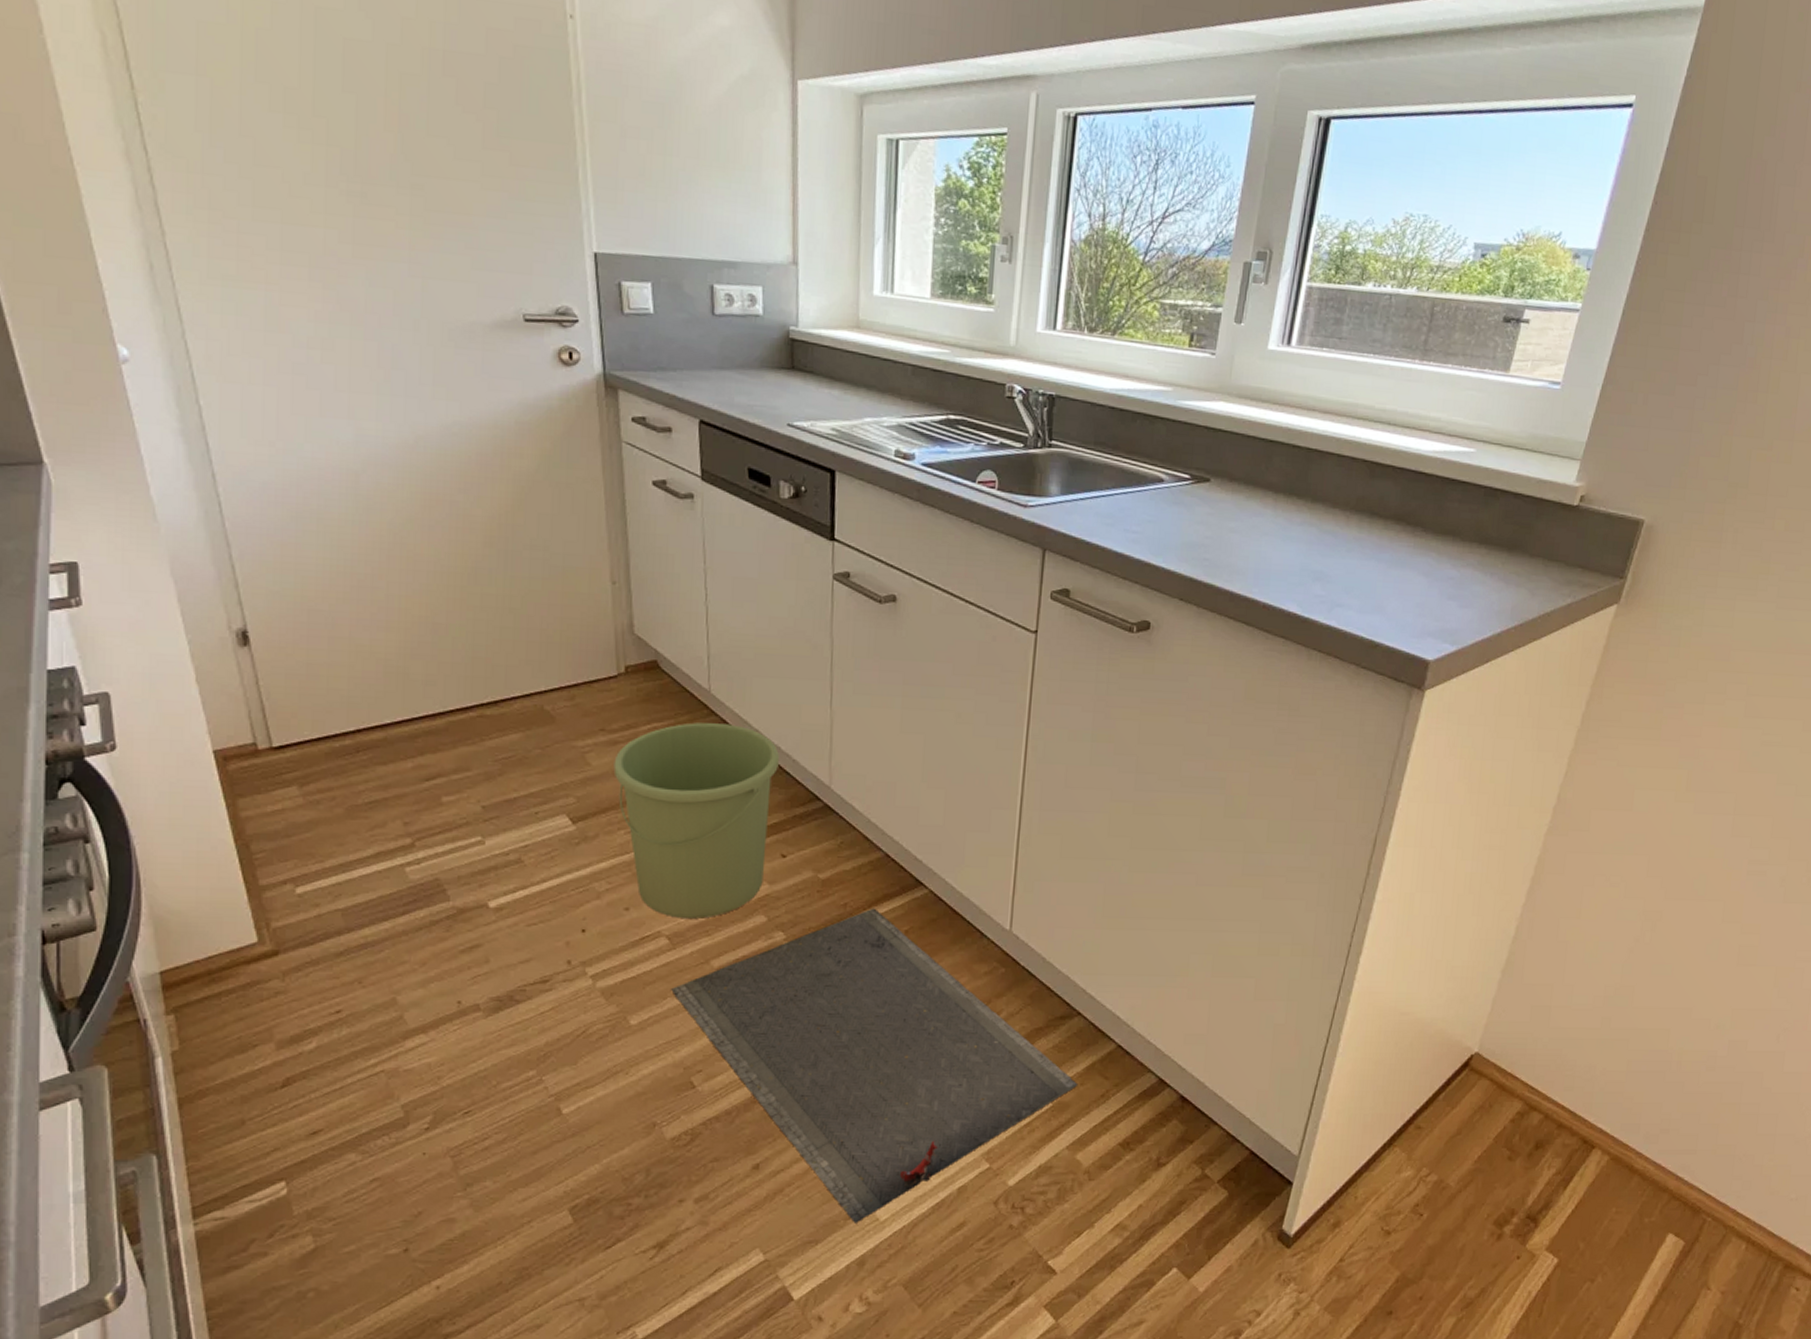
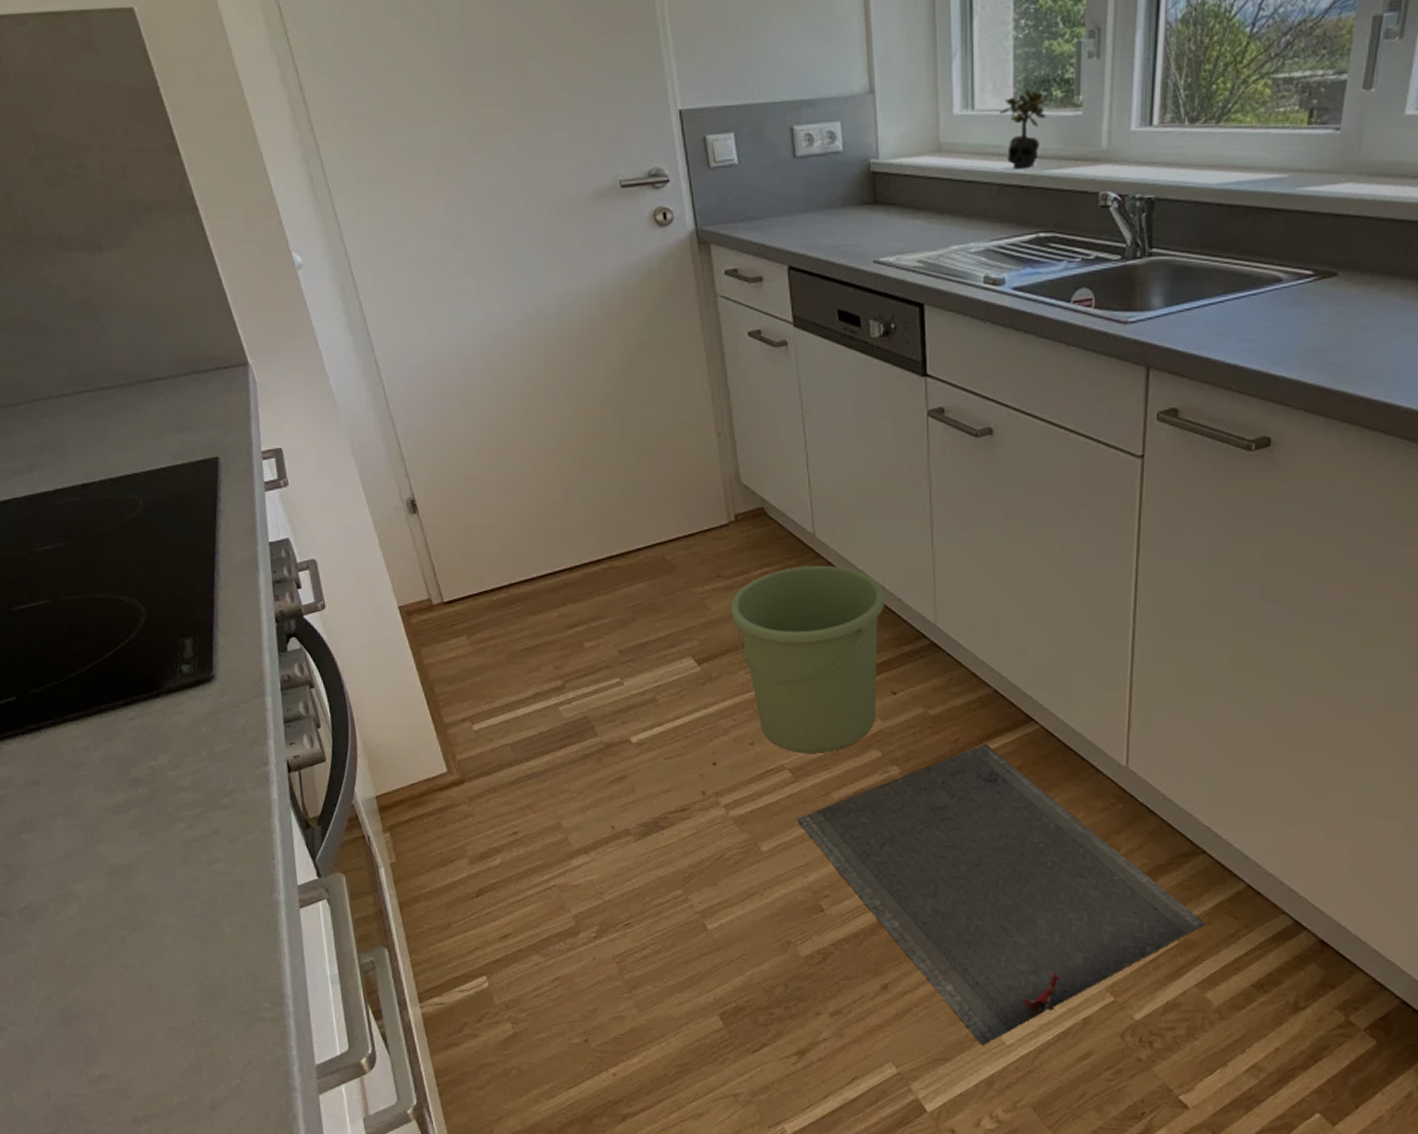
succulent plant: none [917,282,961,354] -> present [999,89,1046,169]

